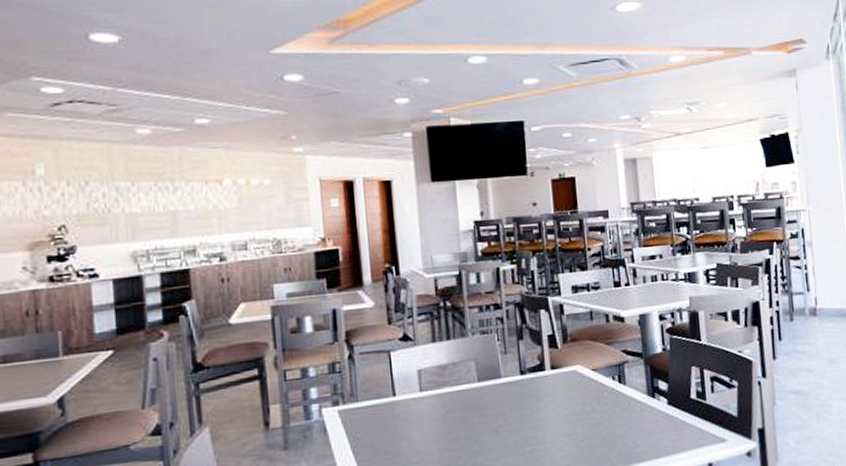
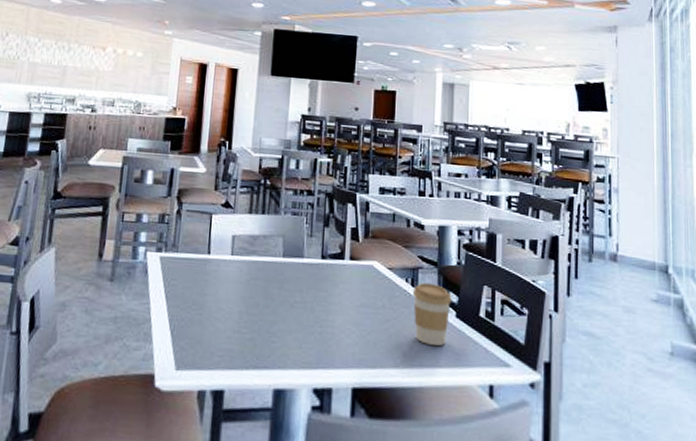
coffee cup: none [620,375,662,439] -> present [412,282,452,347]

